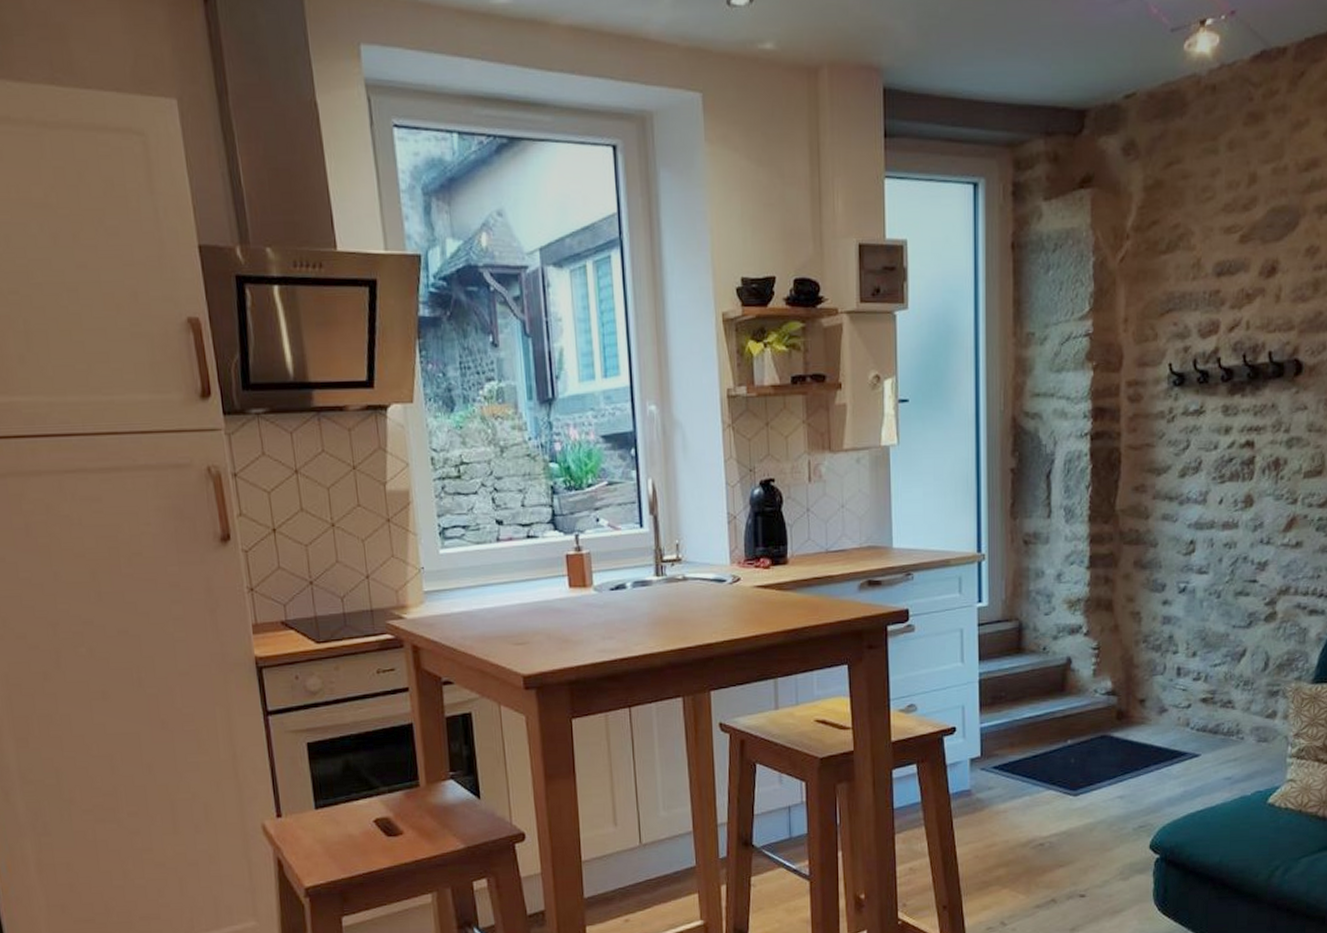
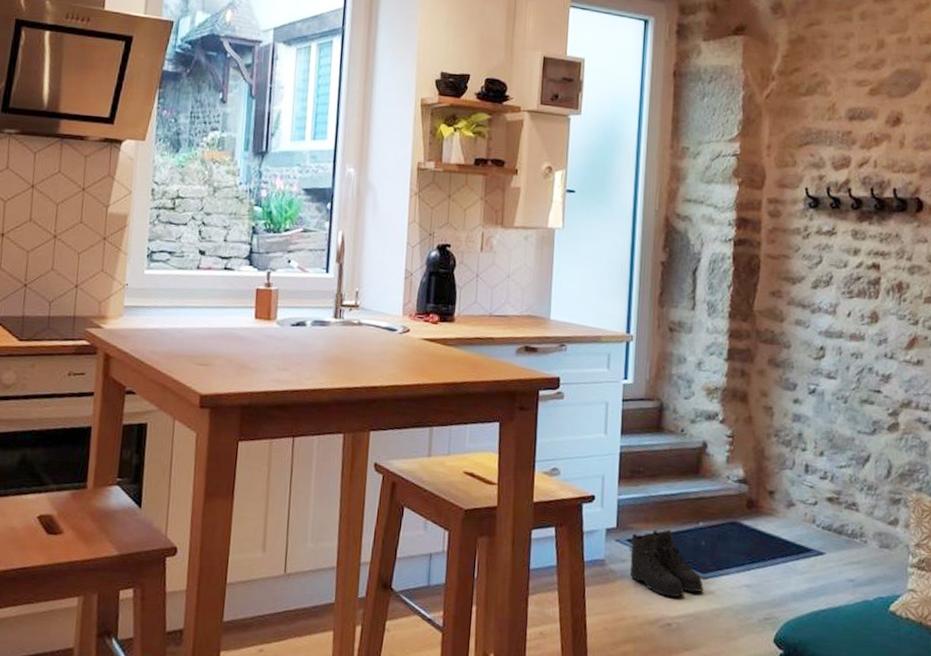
boots: none [996,752,1076,818] -> present [629,530,704,598]

